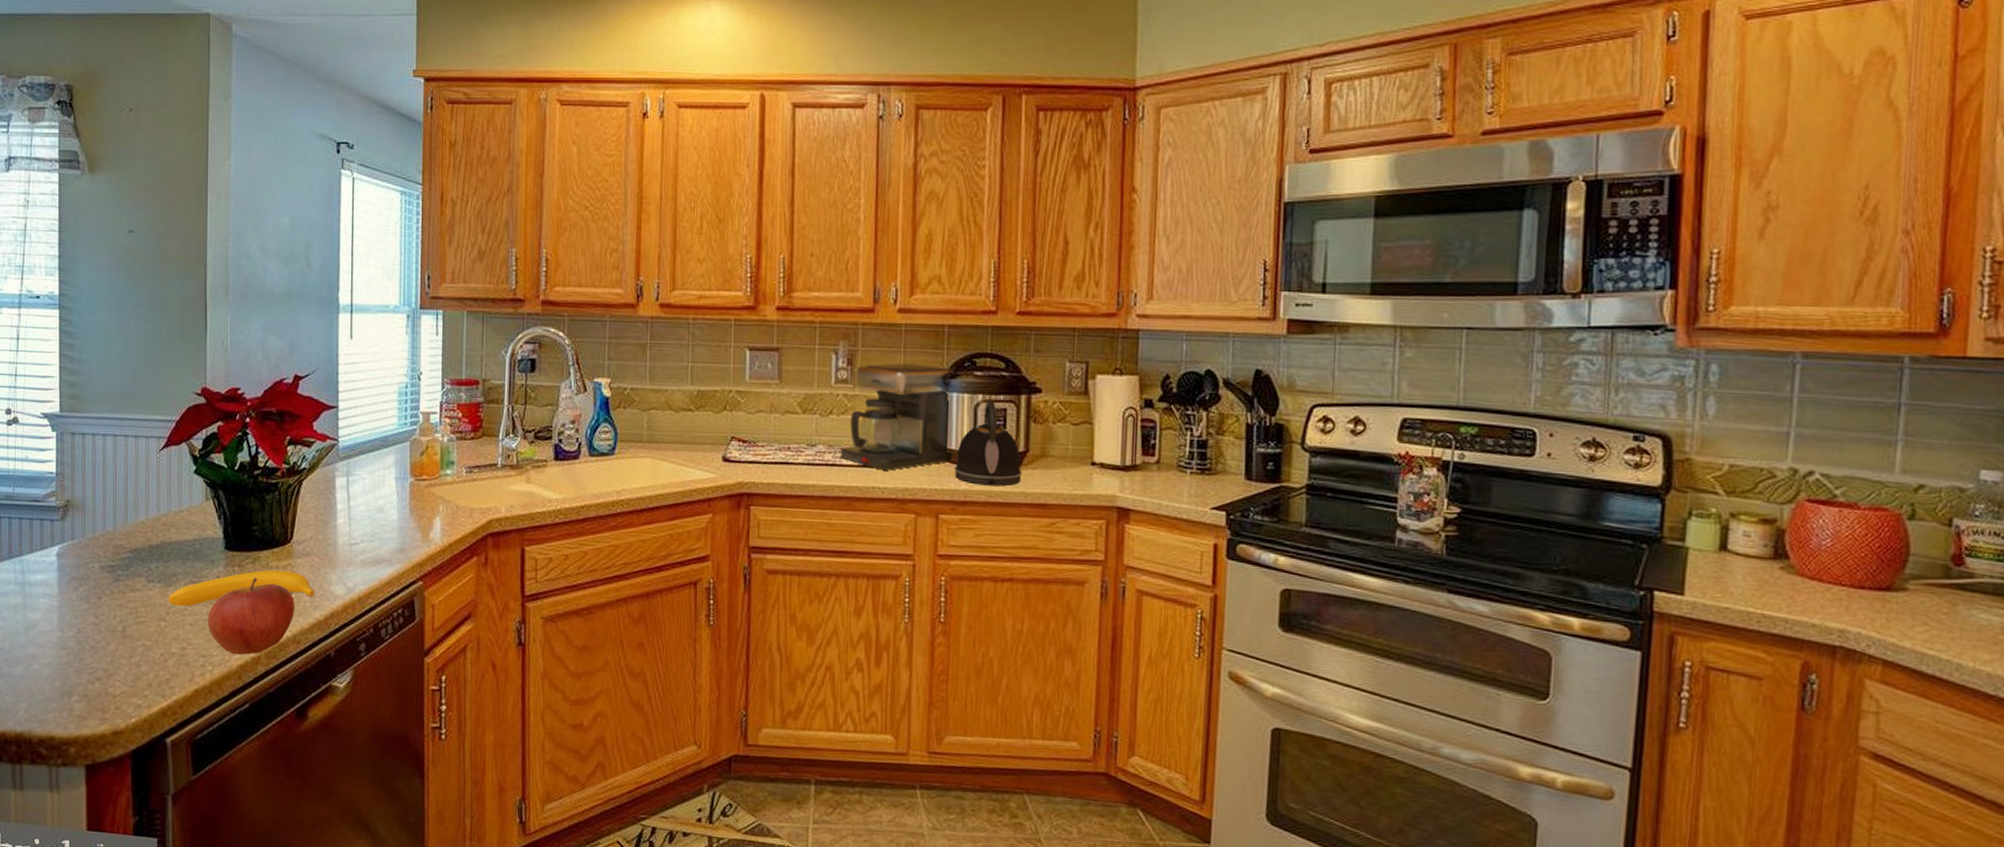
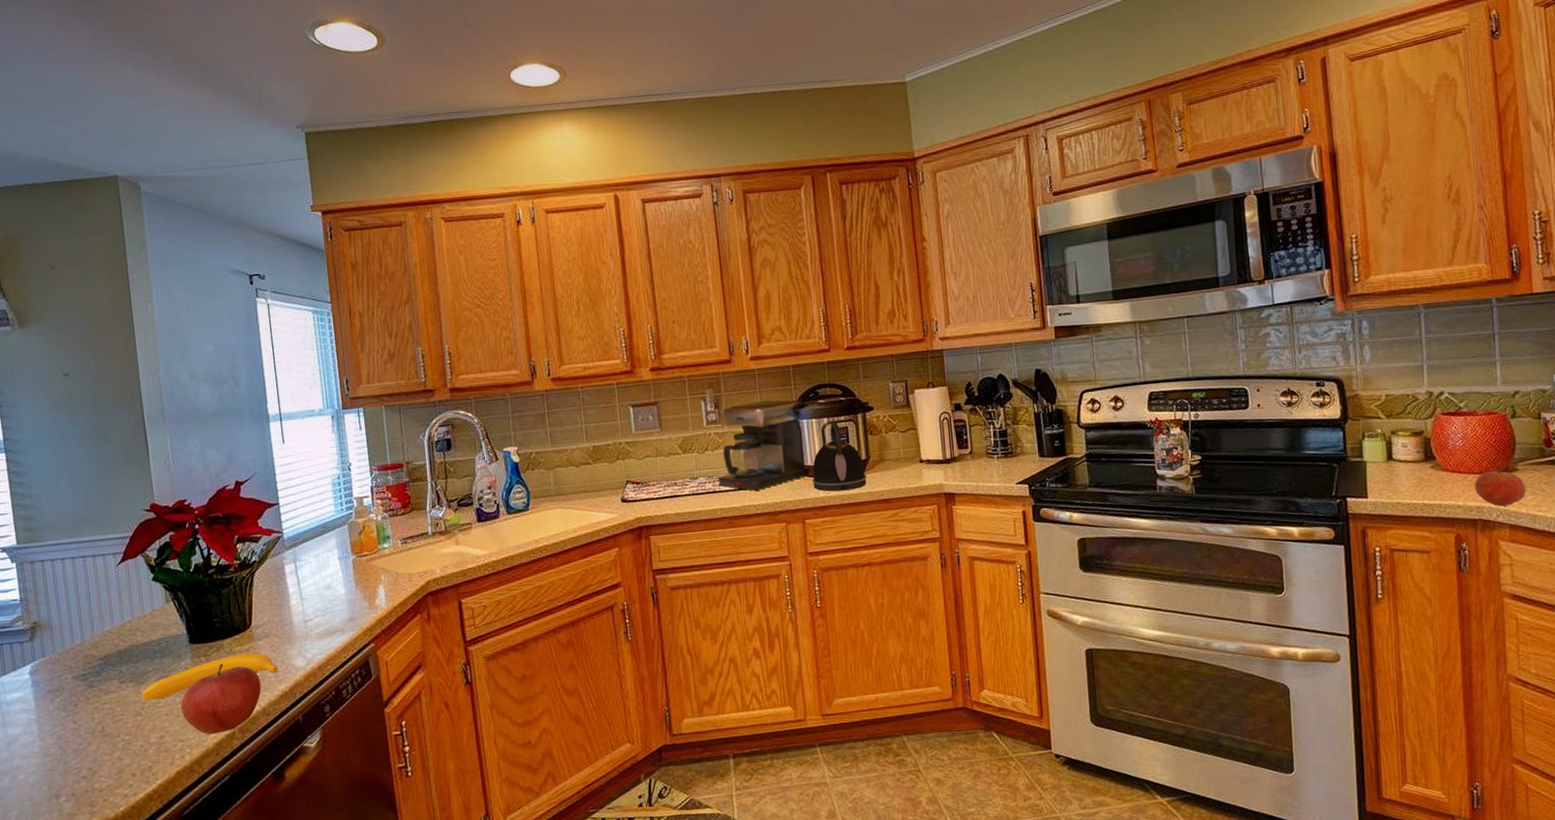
fruit: none [1840,581,1916,635] -> present [1475,466,1526,507]

